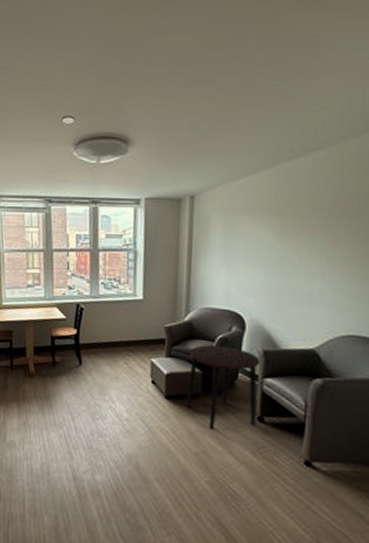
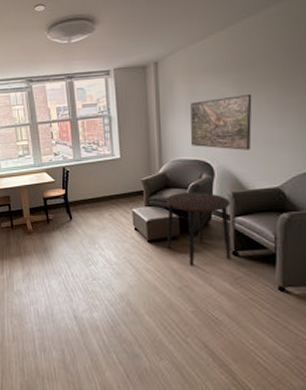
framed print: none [223,243,294,305] -> present [190,95,252,150]

